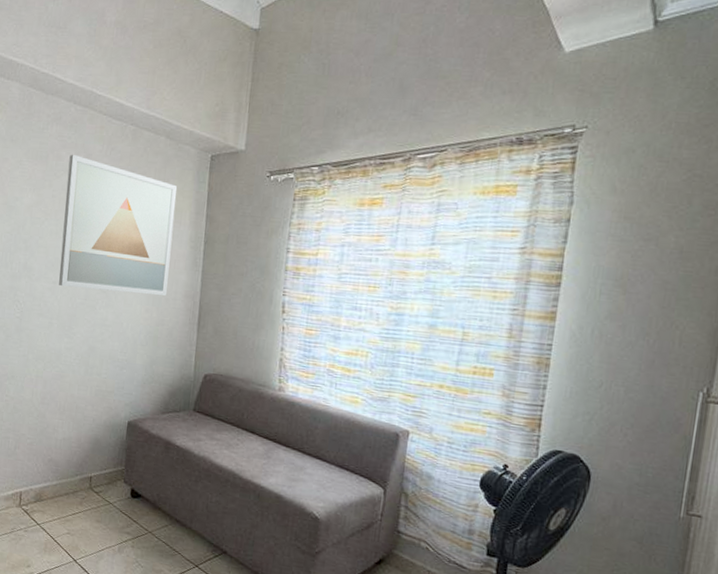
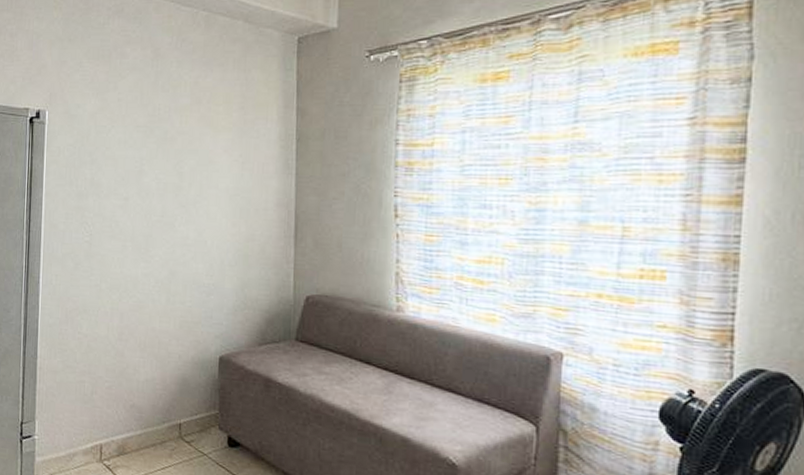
wall art: present [59,154,178,296] -> none [130,50,261,207]

